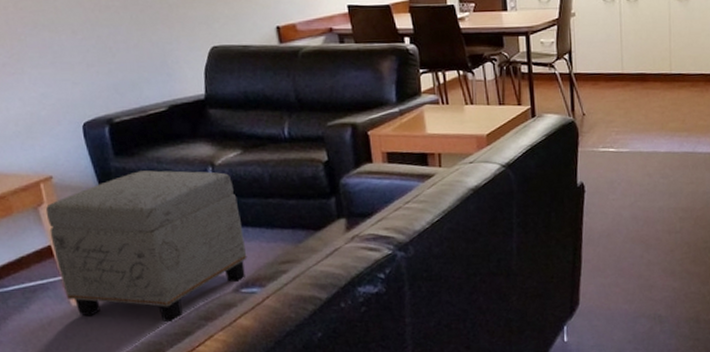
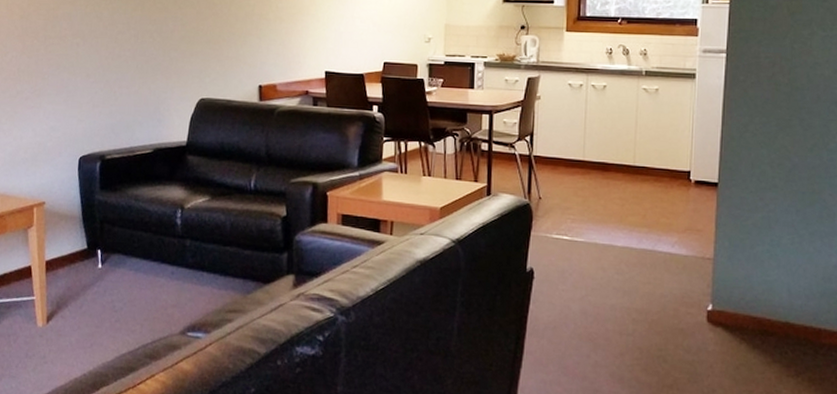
ottoman: present [45,170,247,323] -> none [32,206,199,356]

